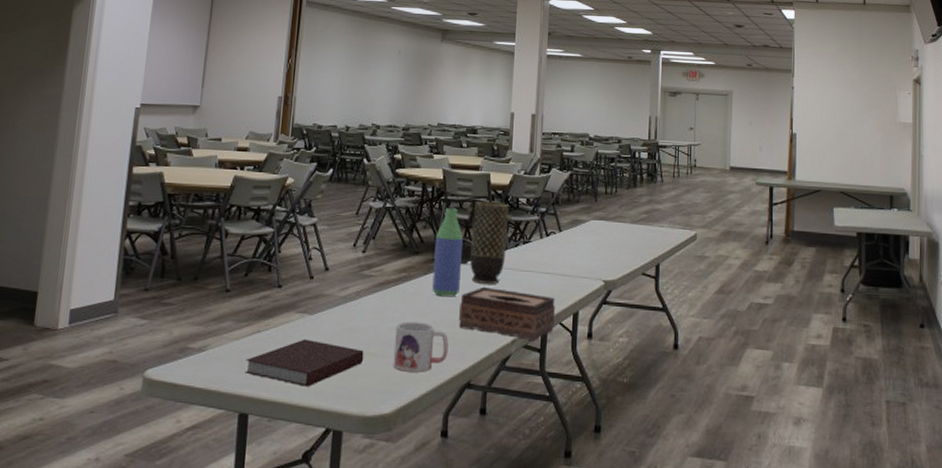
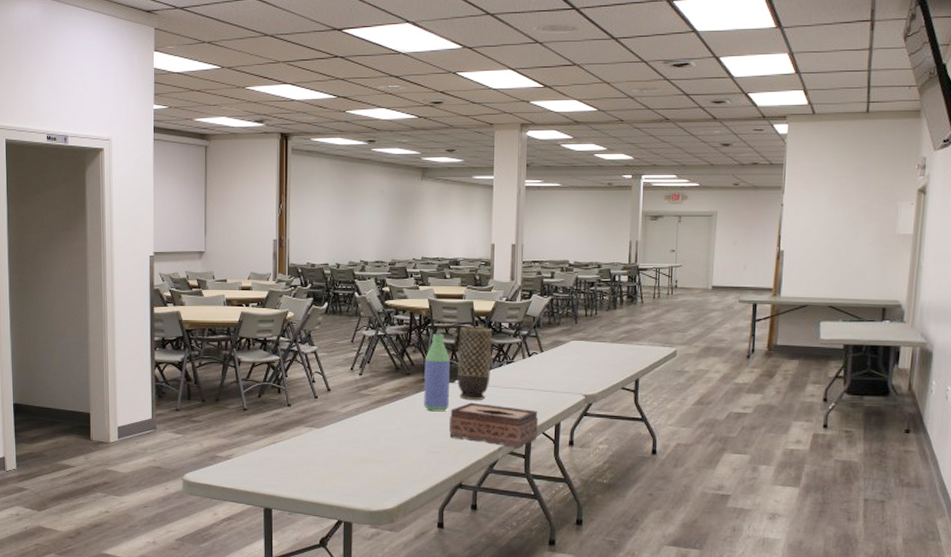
notebook: present [244,339,364,387] -> none [266,448,366,487]
mug: present [393,321,449,372] -> none [392,433,441,475]

